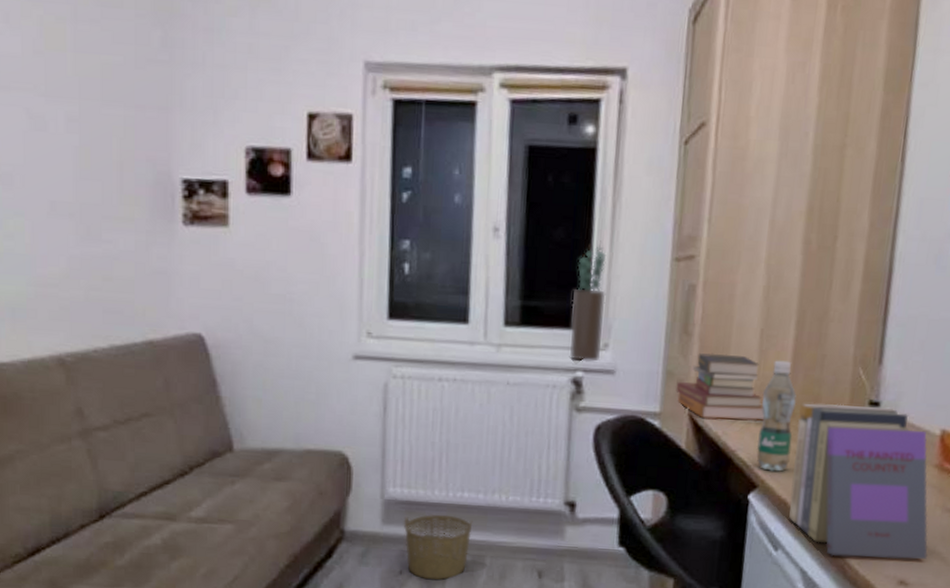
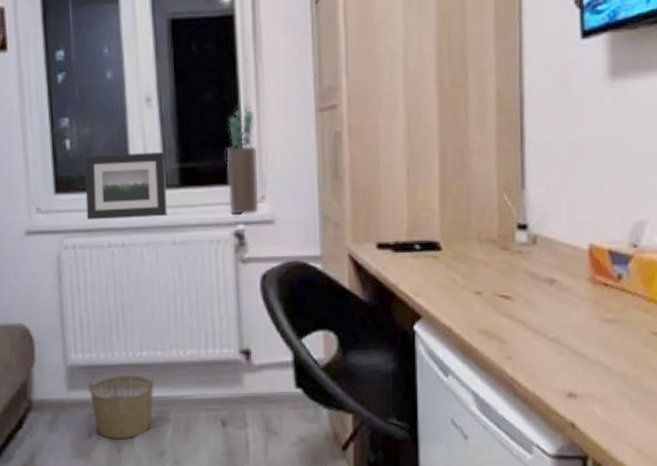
picture frame: none [419,282,507,355] -> present [85,152,167,221]
books: present [676,353,764,421] -> none [333,194,419,257]
bottle: present [756,360,797,472] -> none [416,194,449,301]
books: present [789,403,928,560] -> none [452,228,591,377]

